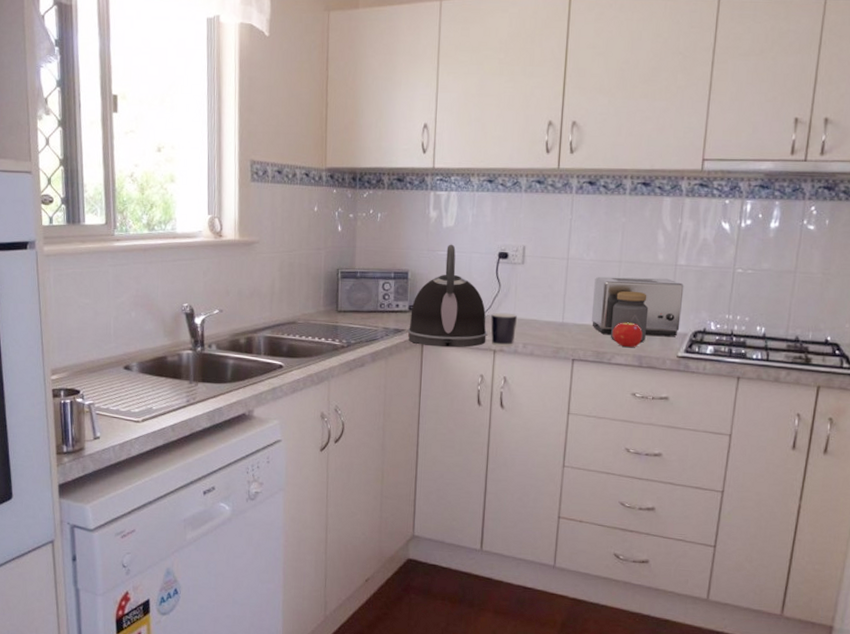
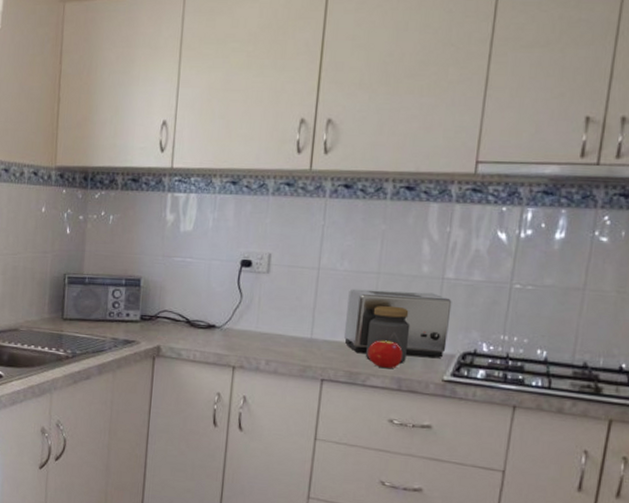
kettle: present [407,244,488,348] -> none [138,250,227,363]
mug: present [490,312,518,347] -> none [230,325,261,364]

